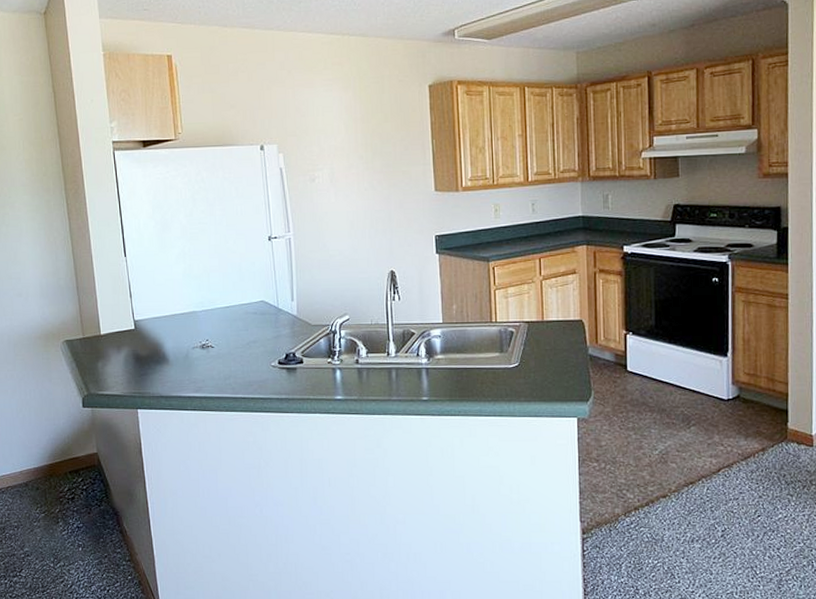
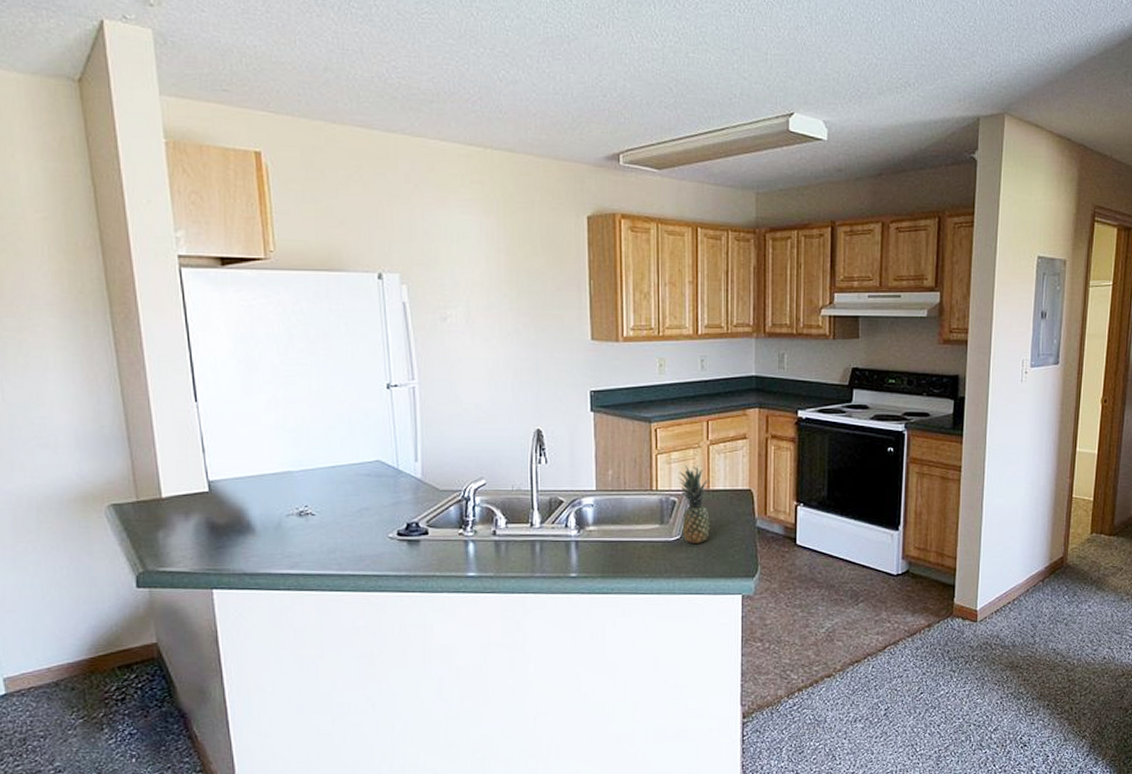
fruit: none [514,298,545,370] -> present [678,465,710,543]

